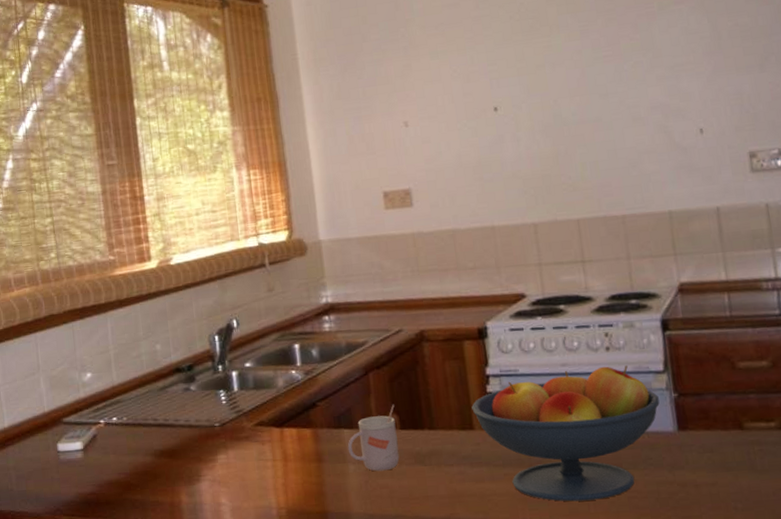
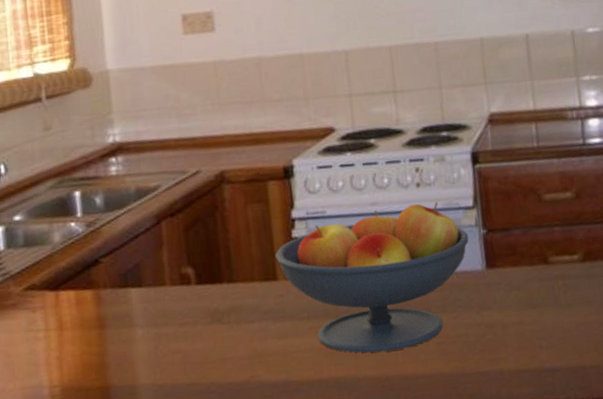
mug: present [347,404,400,472] -> none [134,256,195,335]

